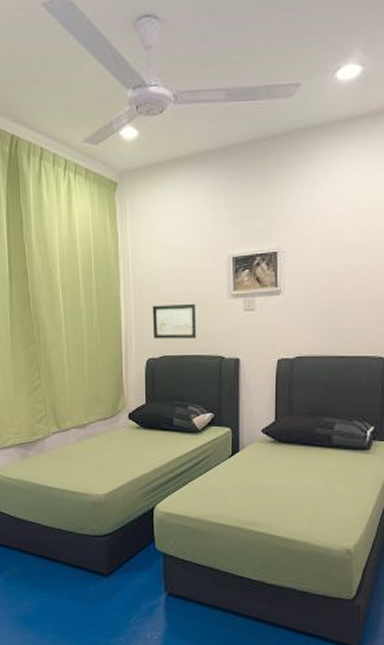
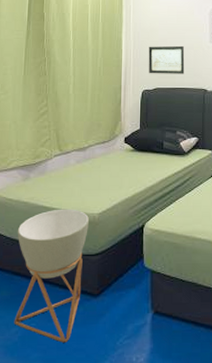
planter: none [20,489,94,618] -> present [14,209,89,343]

